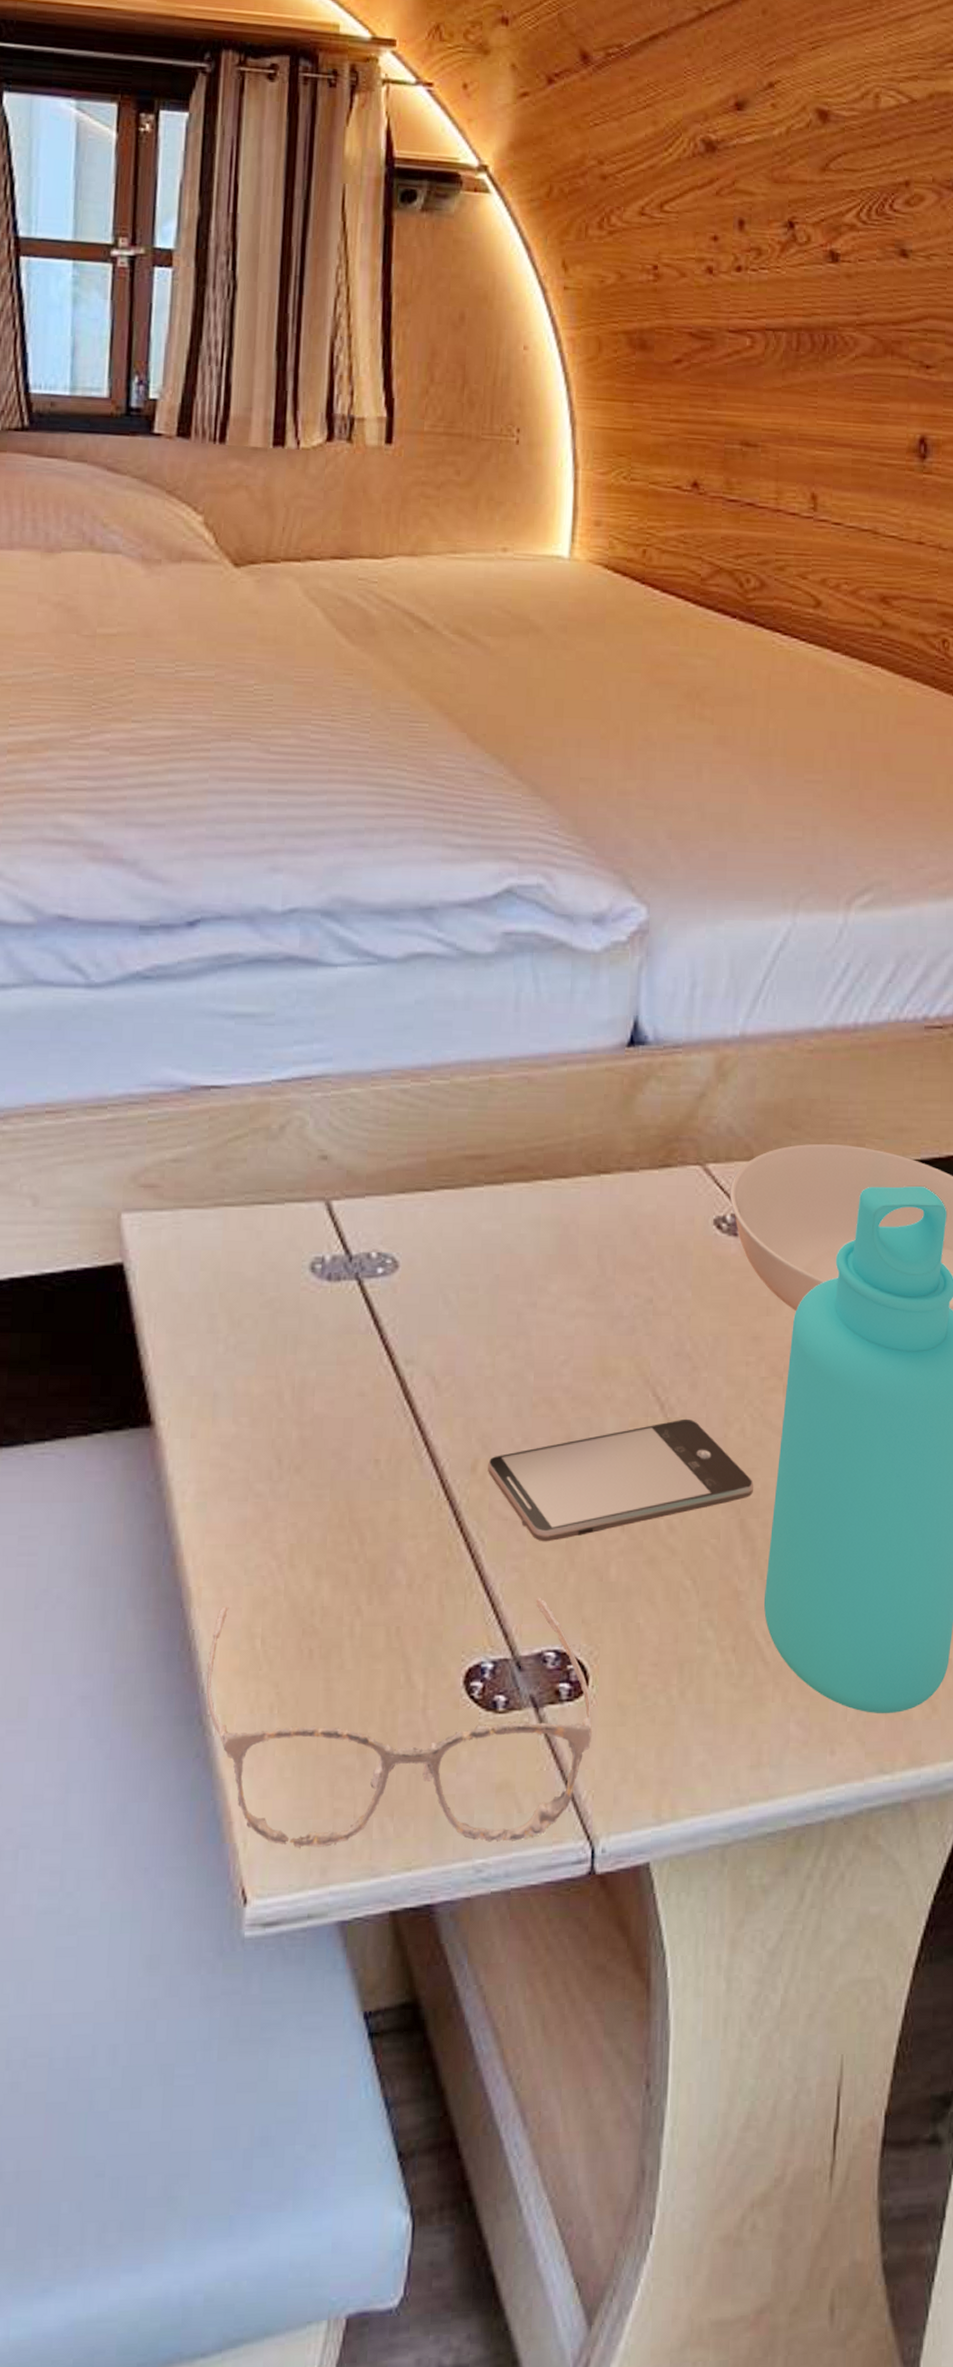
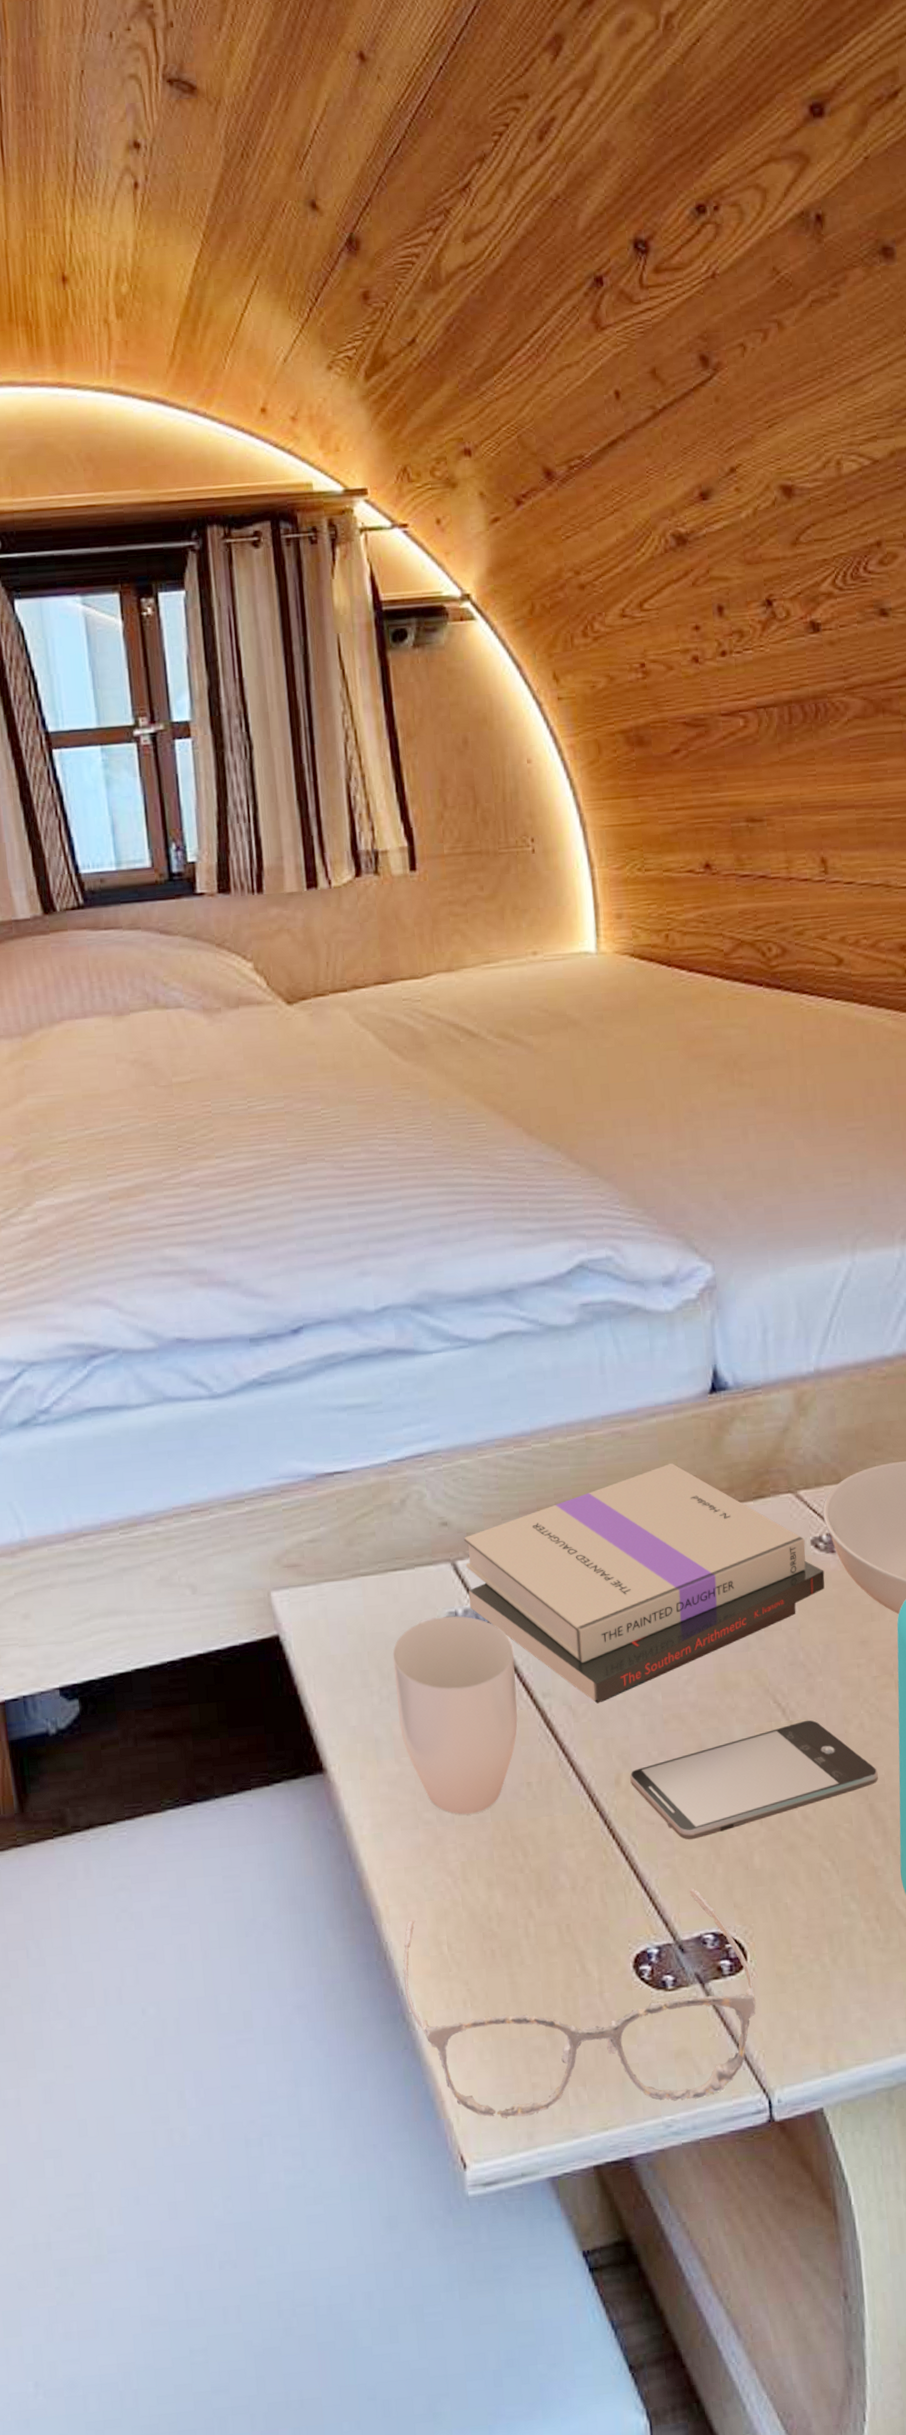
mug: none [243,1262,381,1489] -> present [392,1616,518,1815]
books: none [338,1118,724,1377] -> present [463,1463,825,1704]

